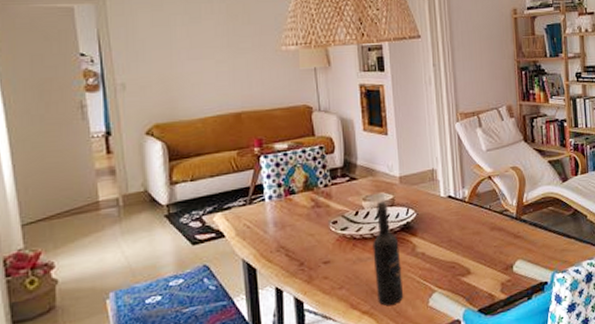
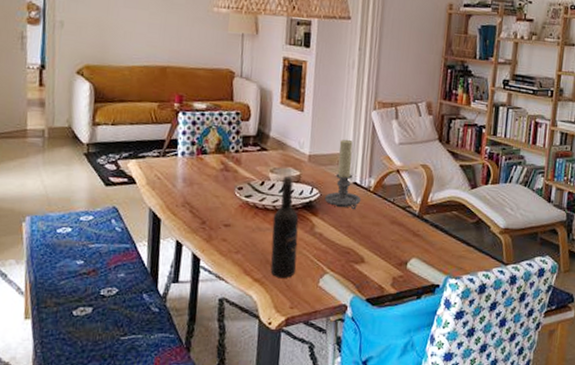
candle holder: none [421,154,458,224] -> present [324,139,362,210]

